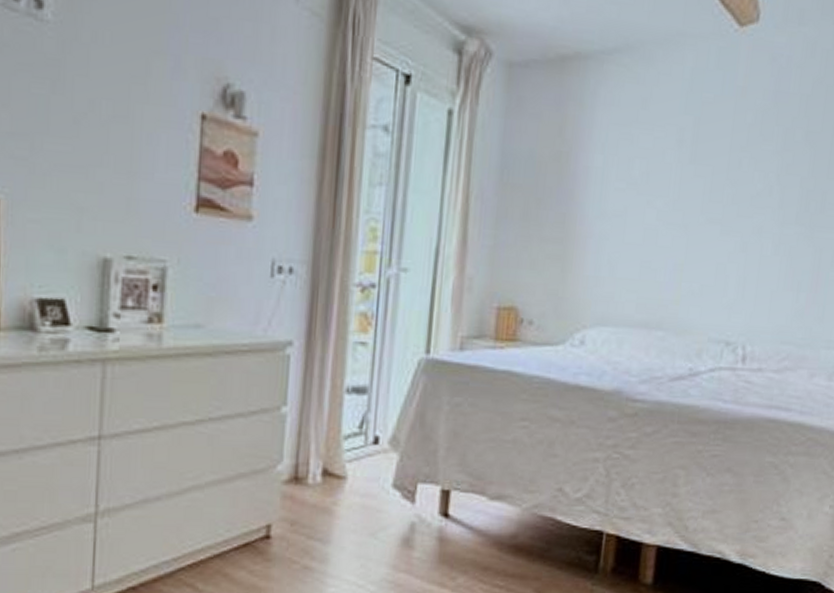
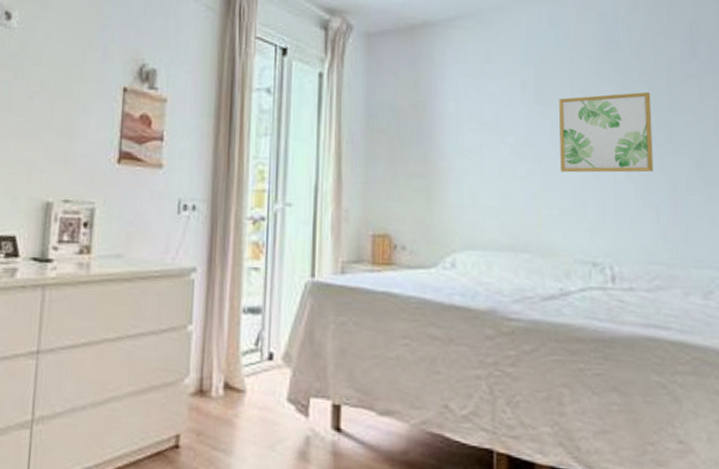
wall art: none [707,154,812,246] -> present [559,91,654,173]

